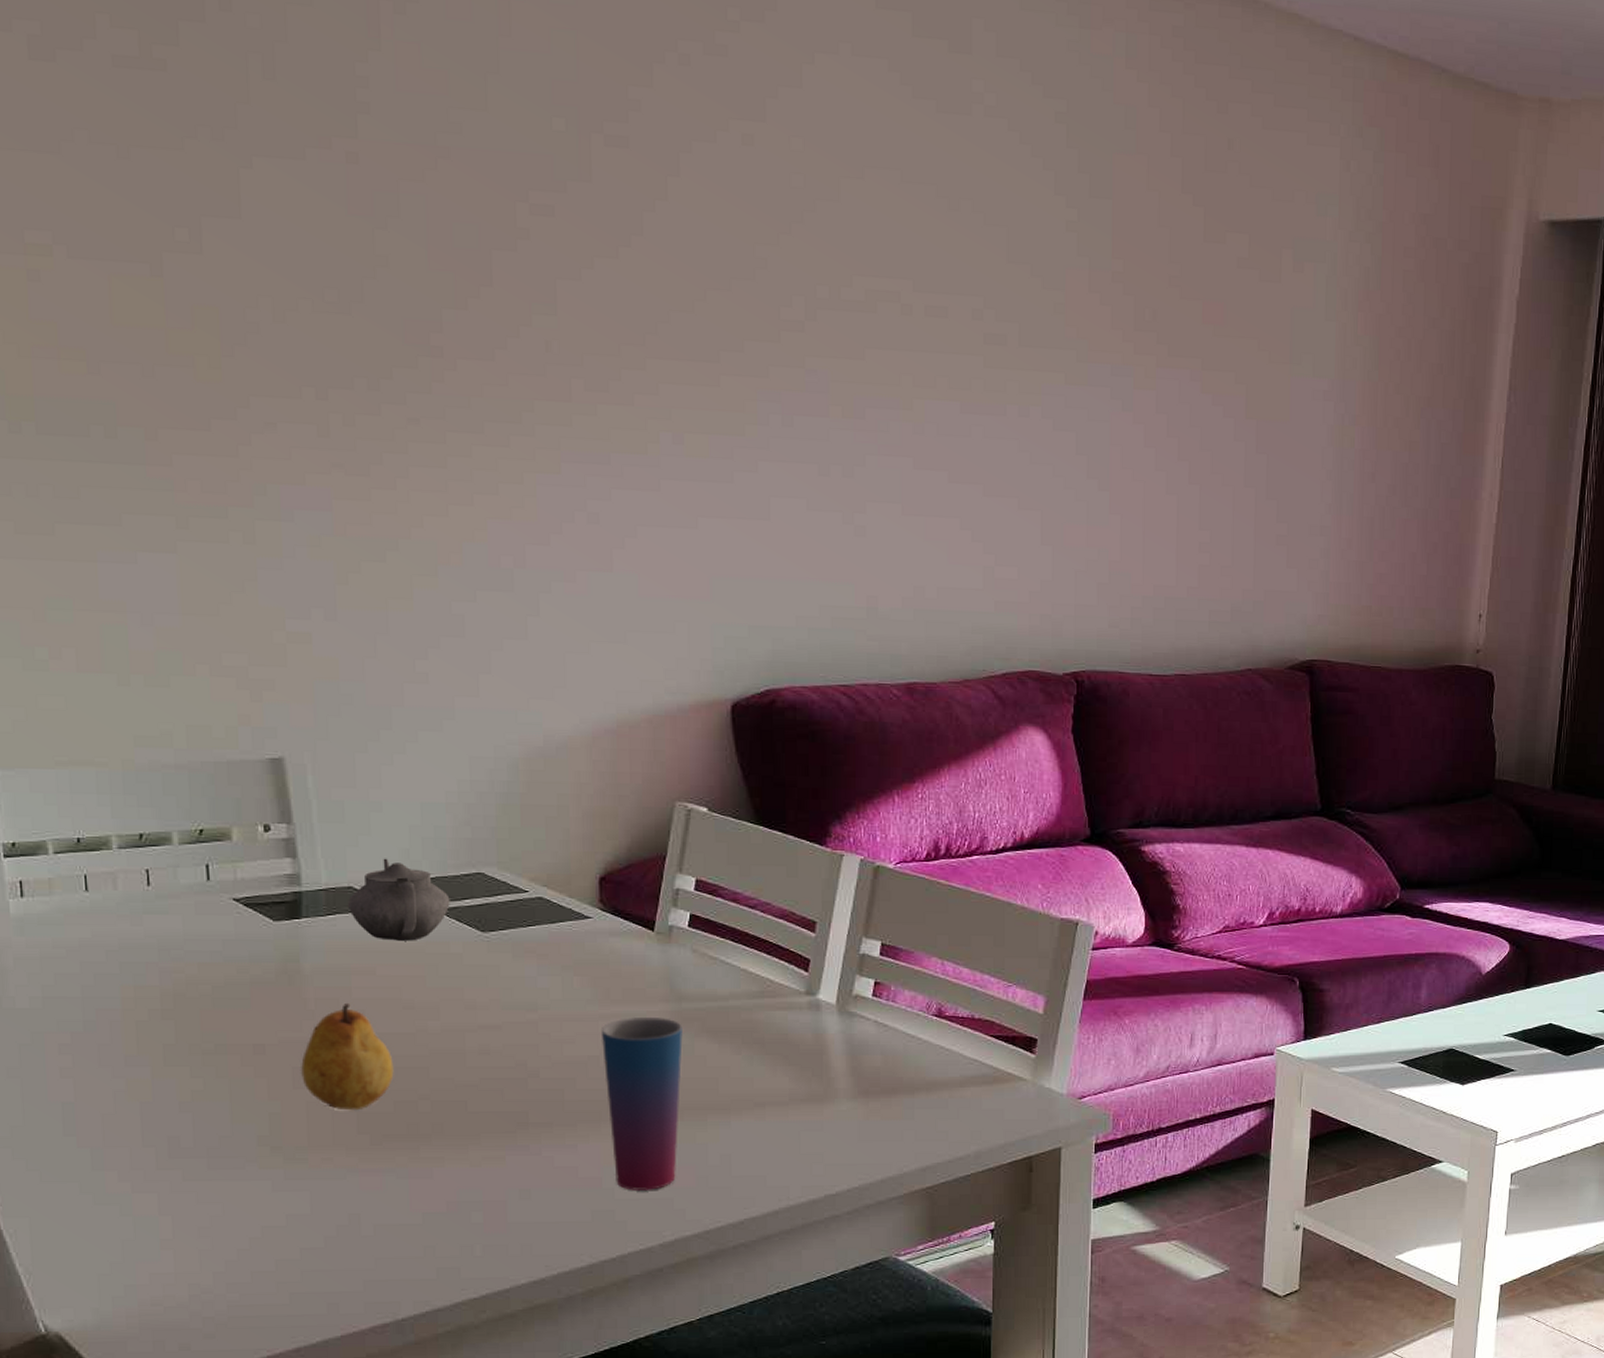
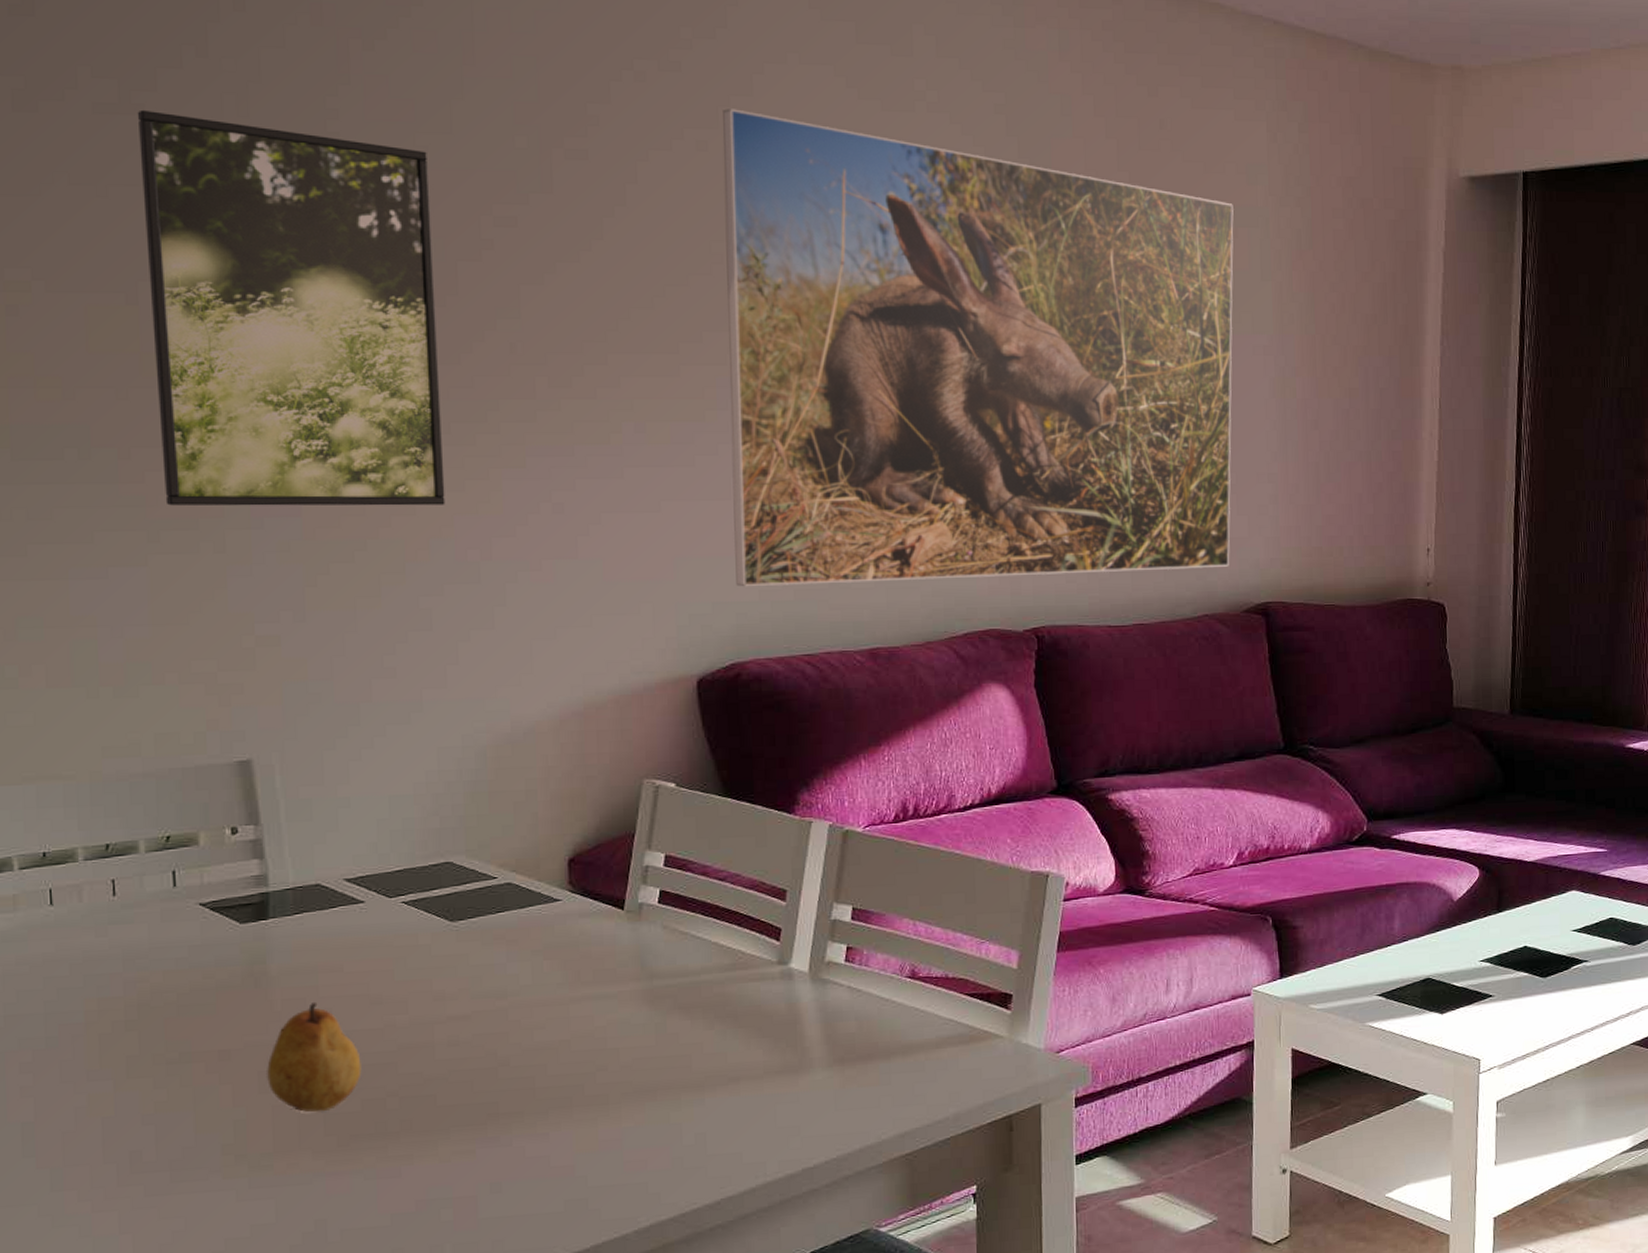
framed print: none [158,65,479,508] -> present [137,109,445,506]
teapot: present [347,858,450,941] -> none [314,853,419,936]
cup: present [600,1016,683,1192] -> none [571,996,655,1178]
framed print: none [769,100,1300,621] -> present [723,109,1234,587]

